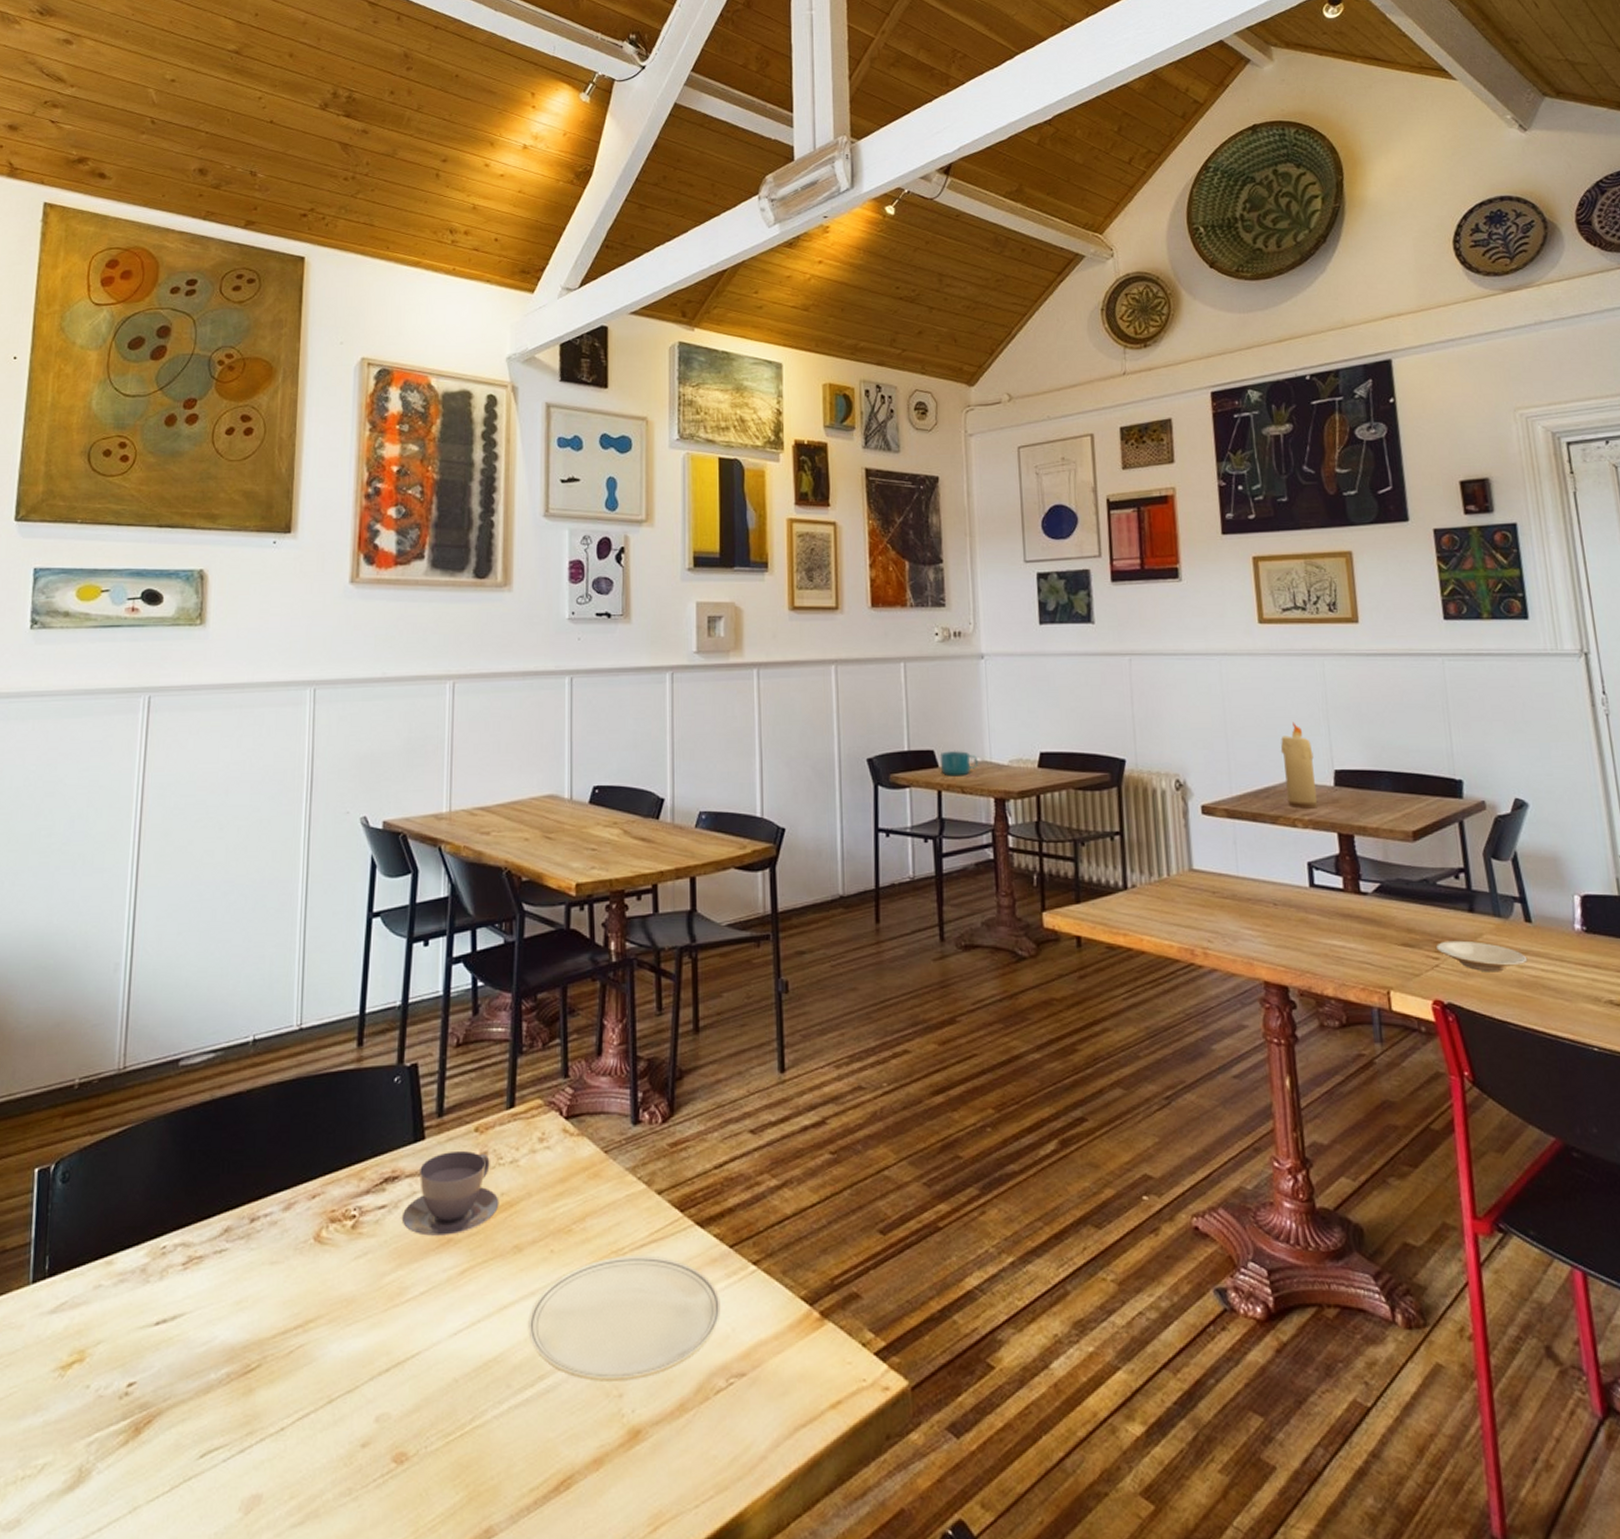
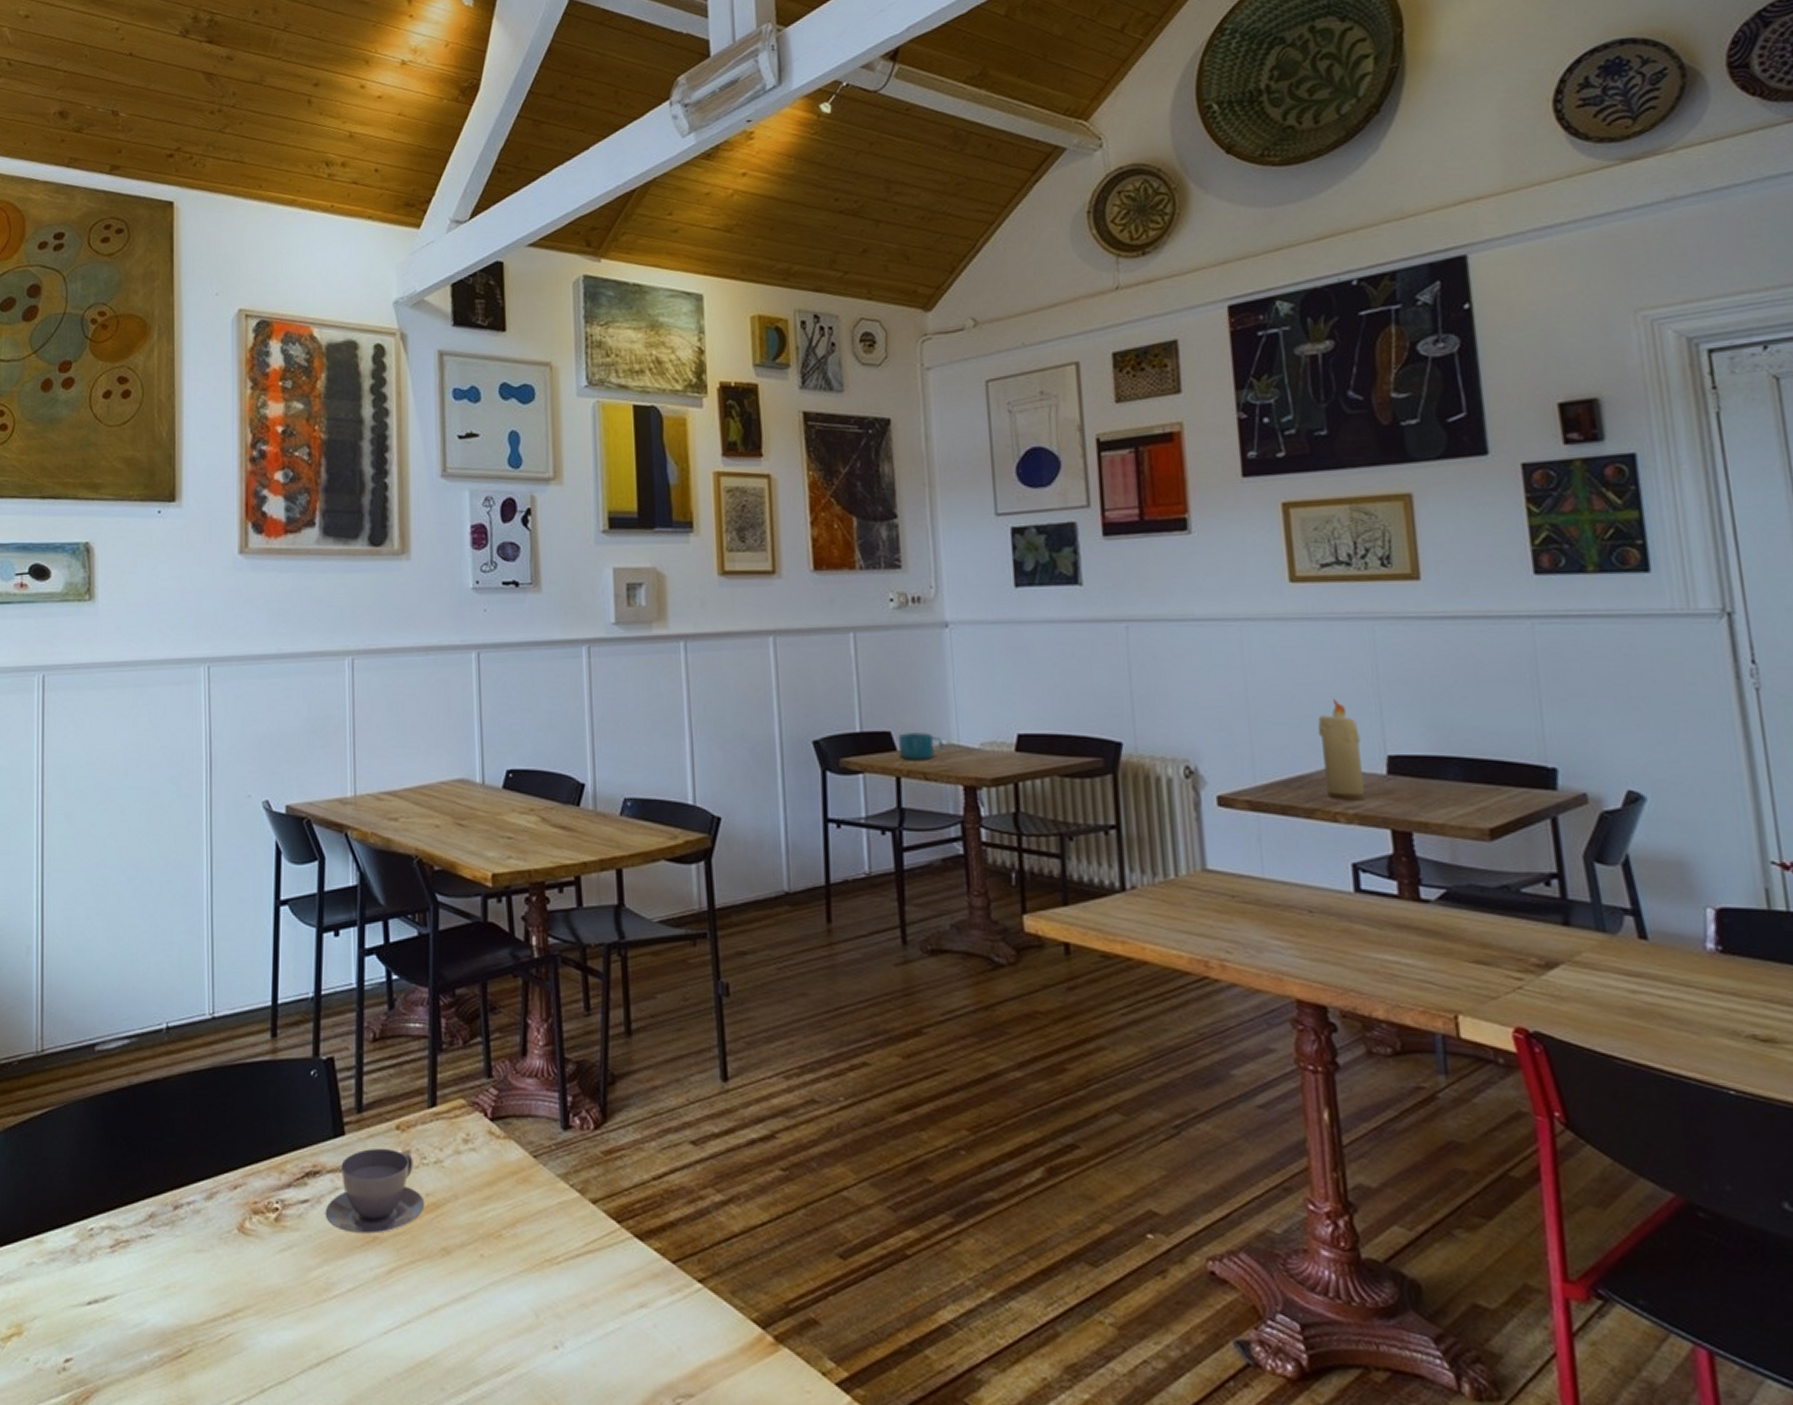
plate: present [528,1255,721,1381] -> none [460,1264,665,1393]
saucer: present [1435,940,1528,972] -> none [1518,958,1642,997]

